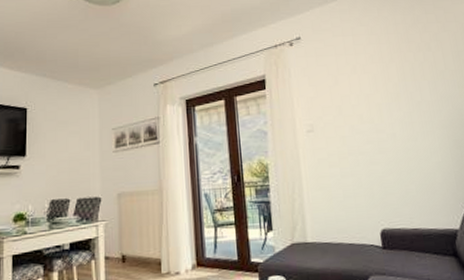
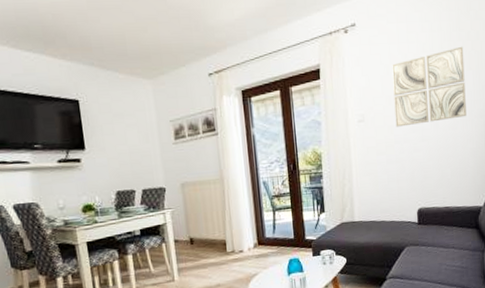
wall art: none [340,57,427,138] -> present [392,46,467,127]

